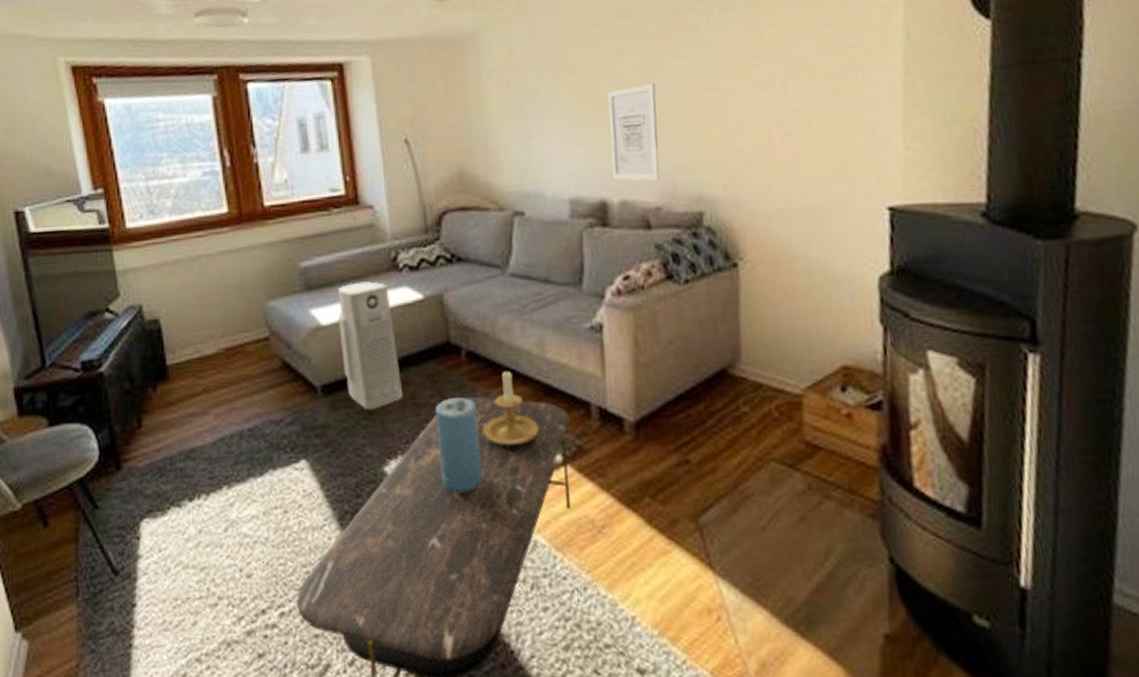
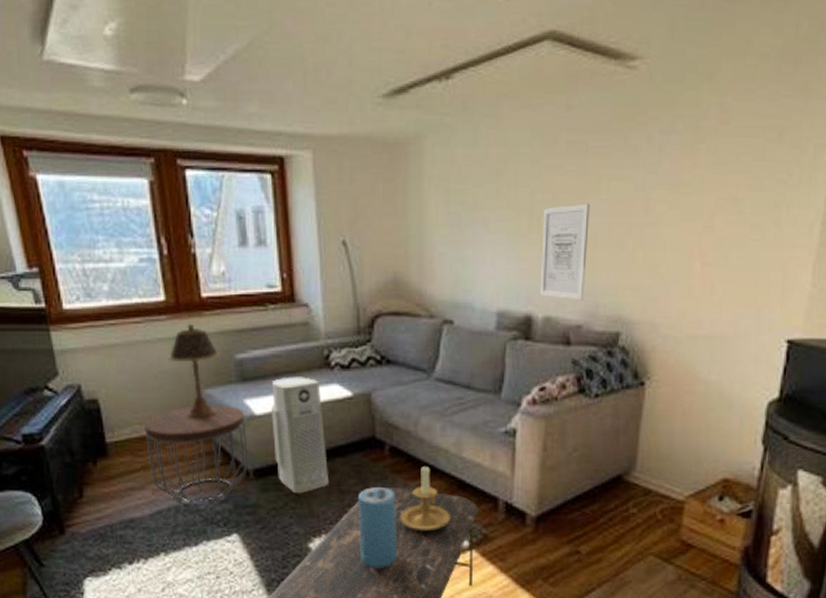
side table: none [205,316,318,428] -> present [143,404,250,504]
table lamp: none [231,233,284,334] -> present [168,323,220,419]

